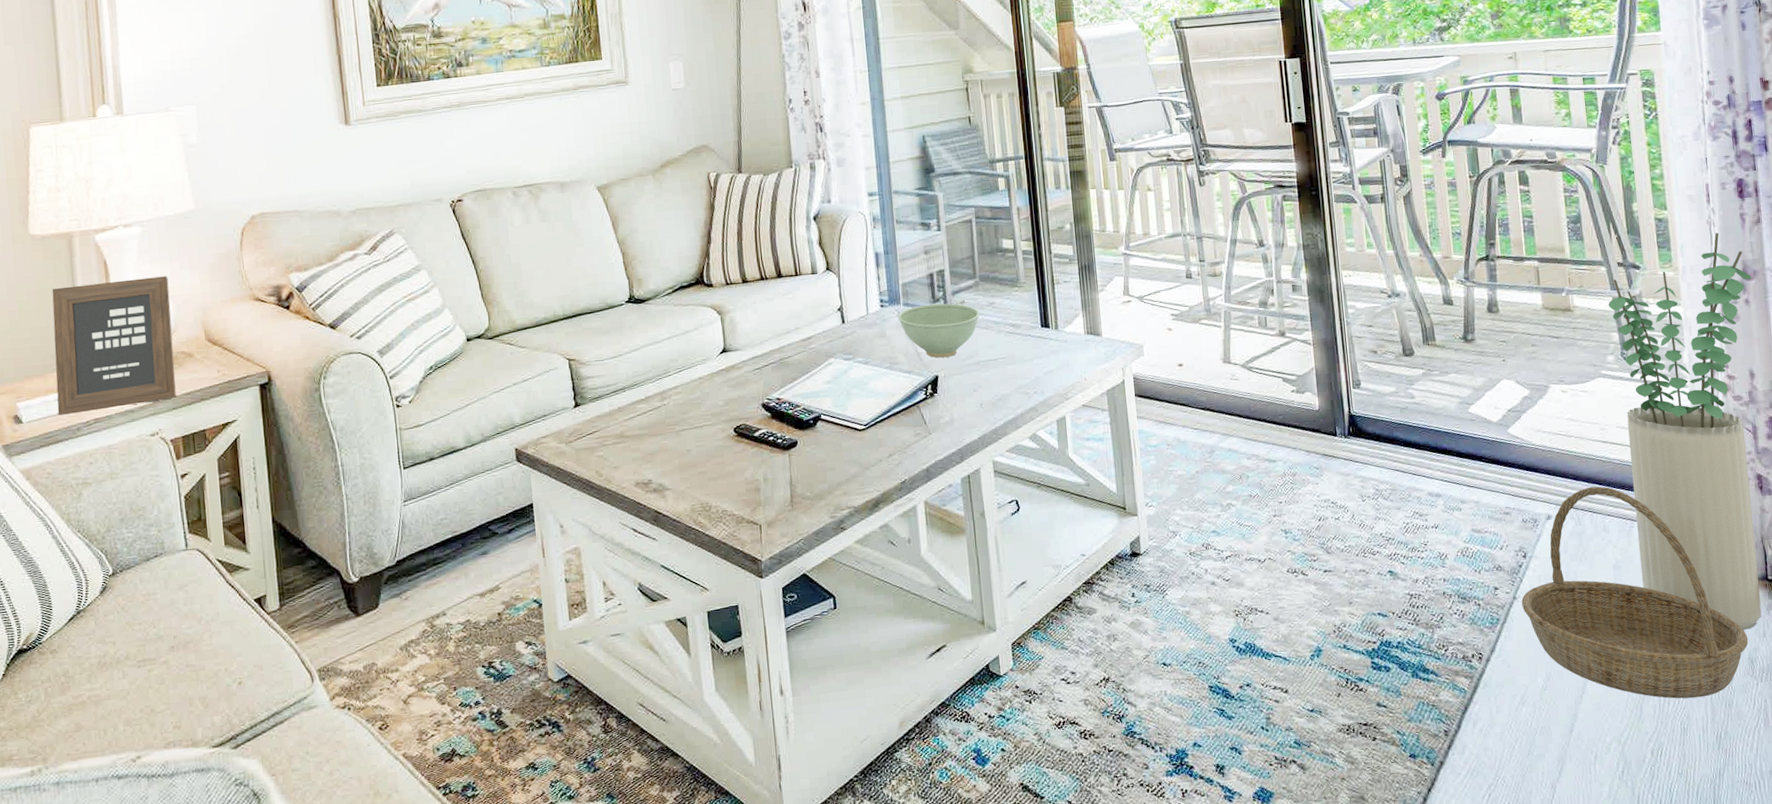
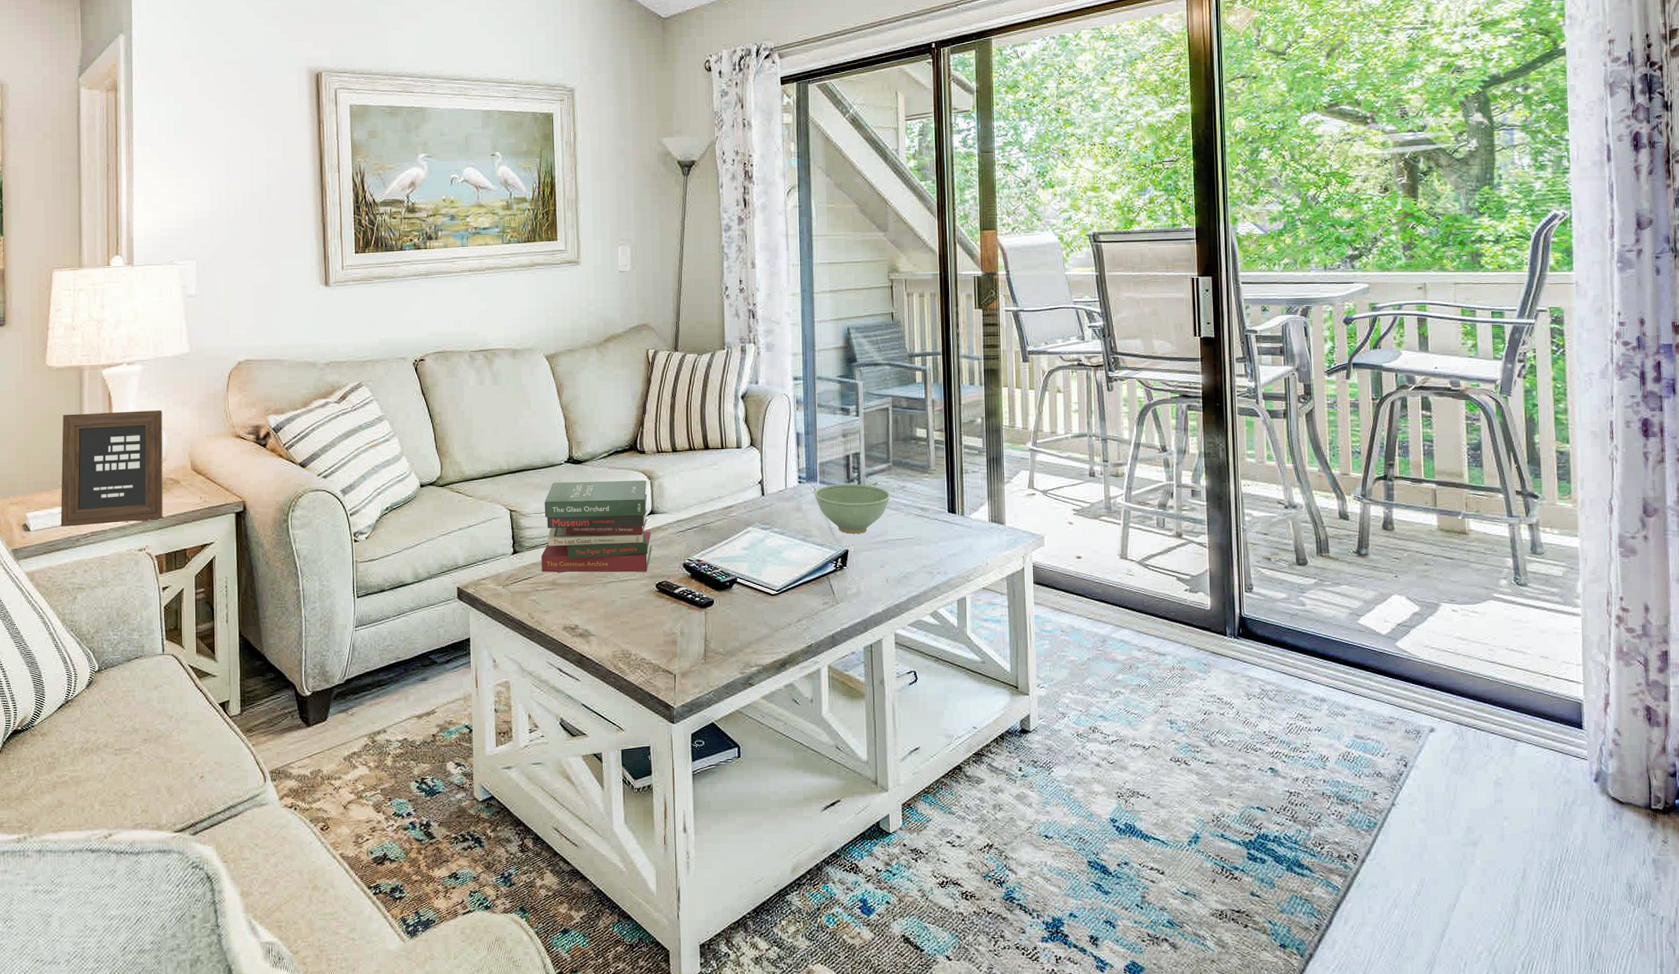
books: none [605,315,727,425] -> present [541,479,652,573]
basket: present [1522,486,1749,699] -> none [1400,704,1628,917]
vase: present [1608,233,1762,630] -> none [1504,469,1652,856]

